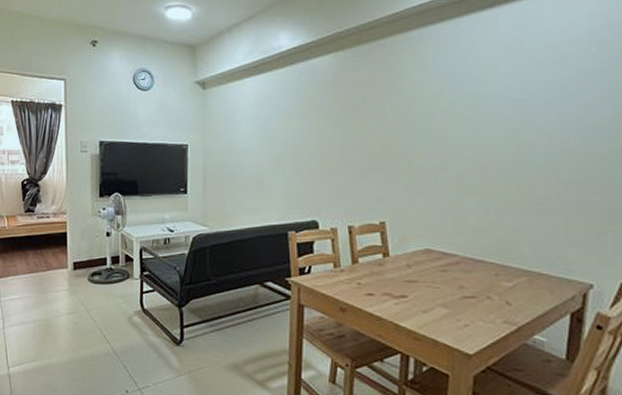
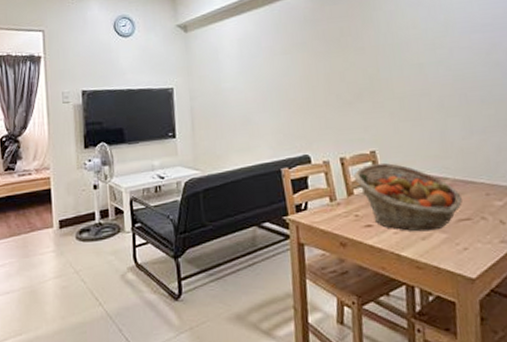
fruit basket: none [360,234,469,305] -> present [353,162,462,232]

